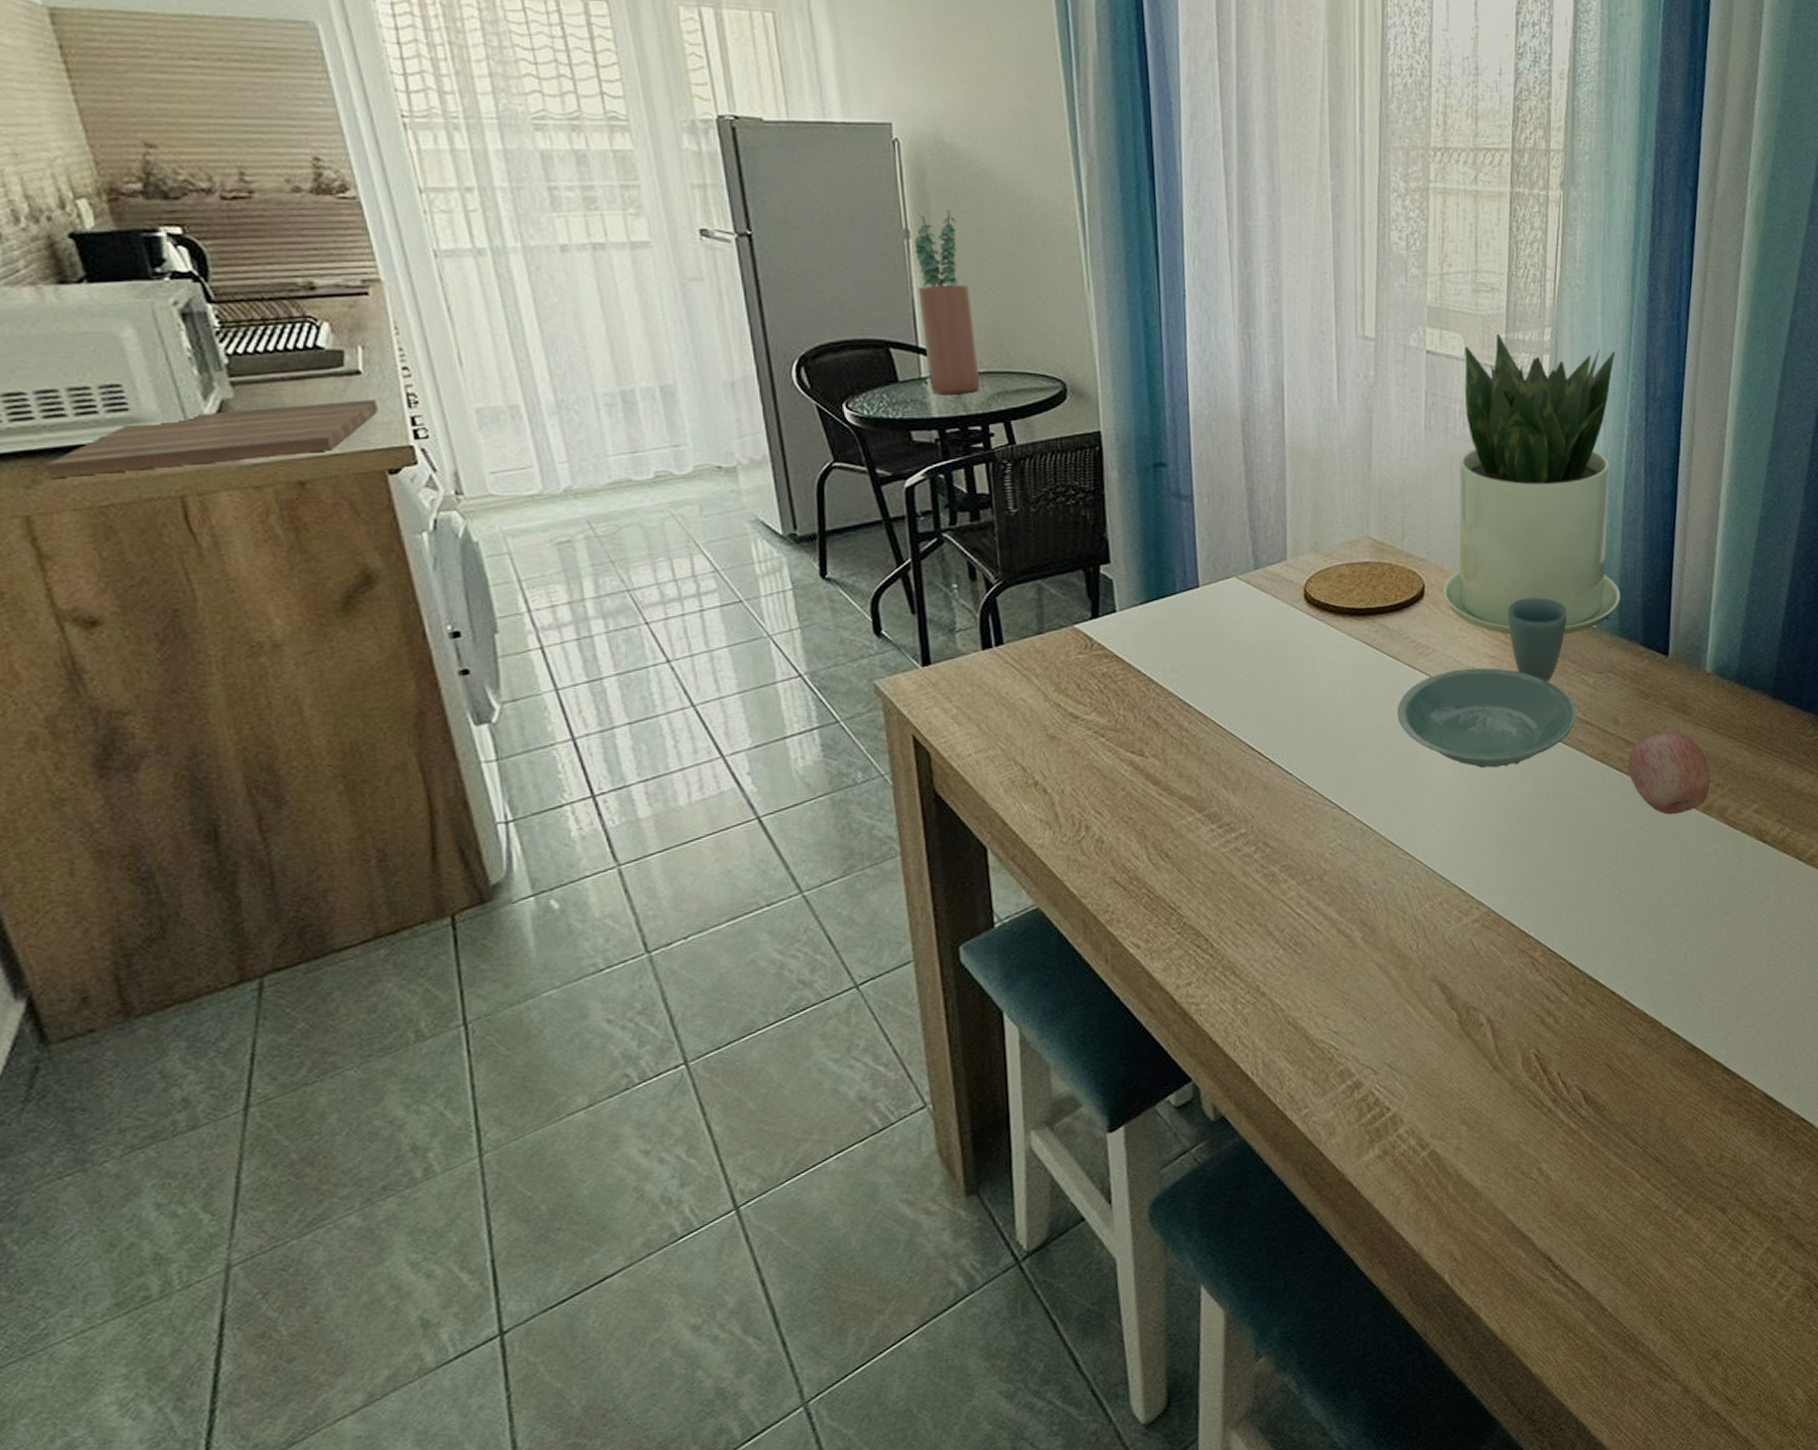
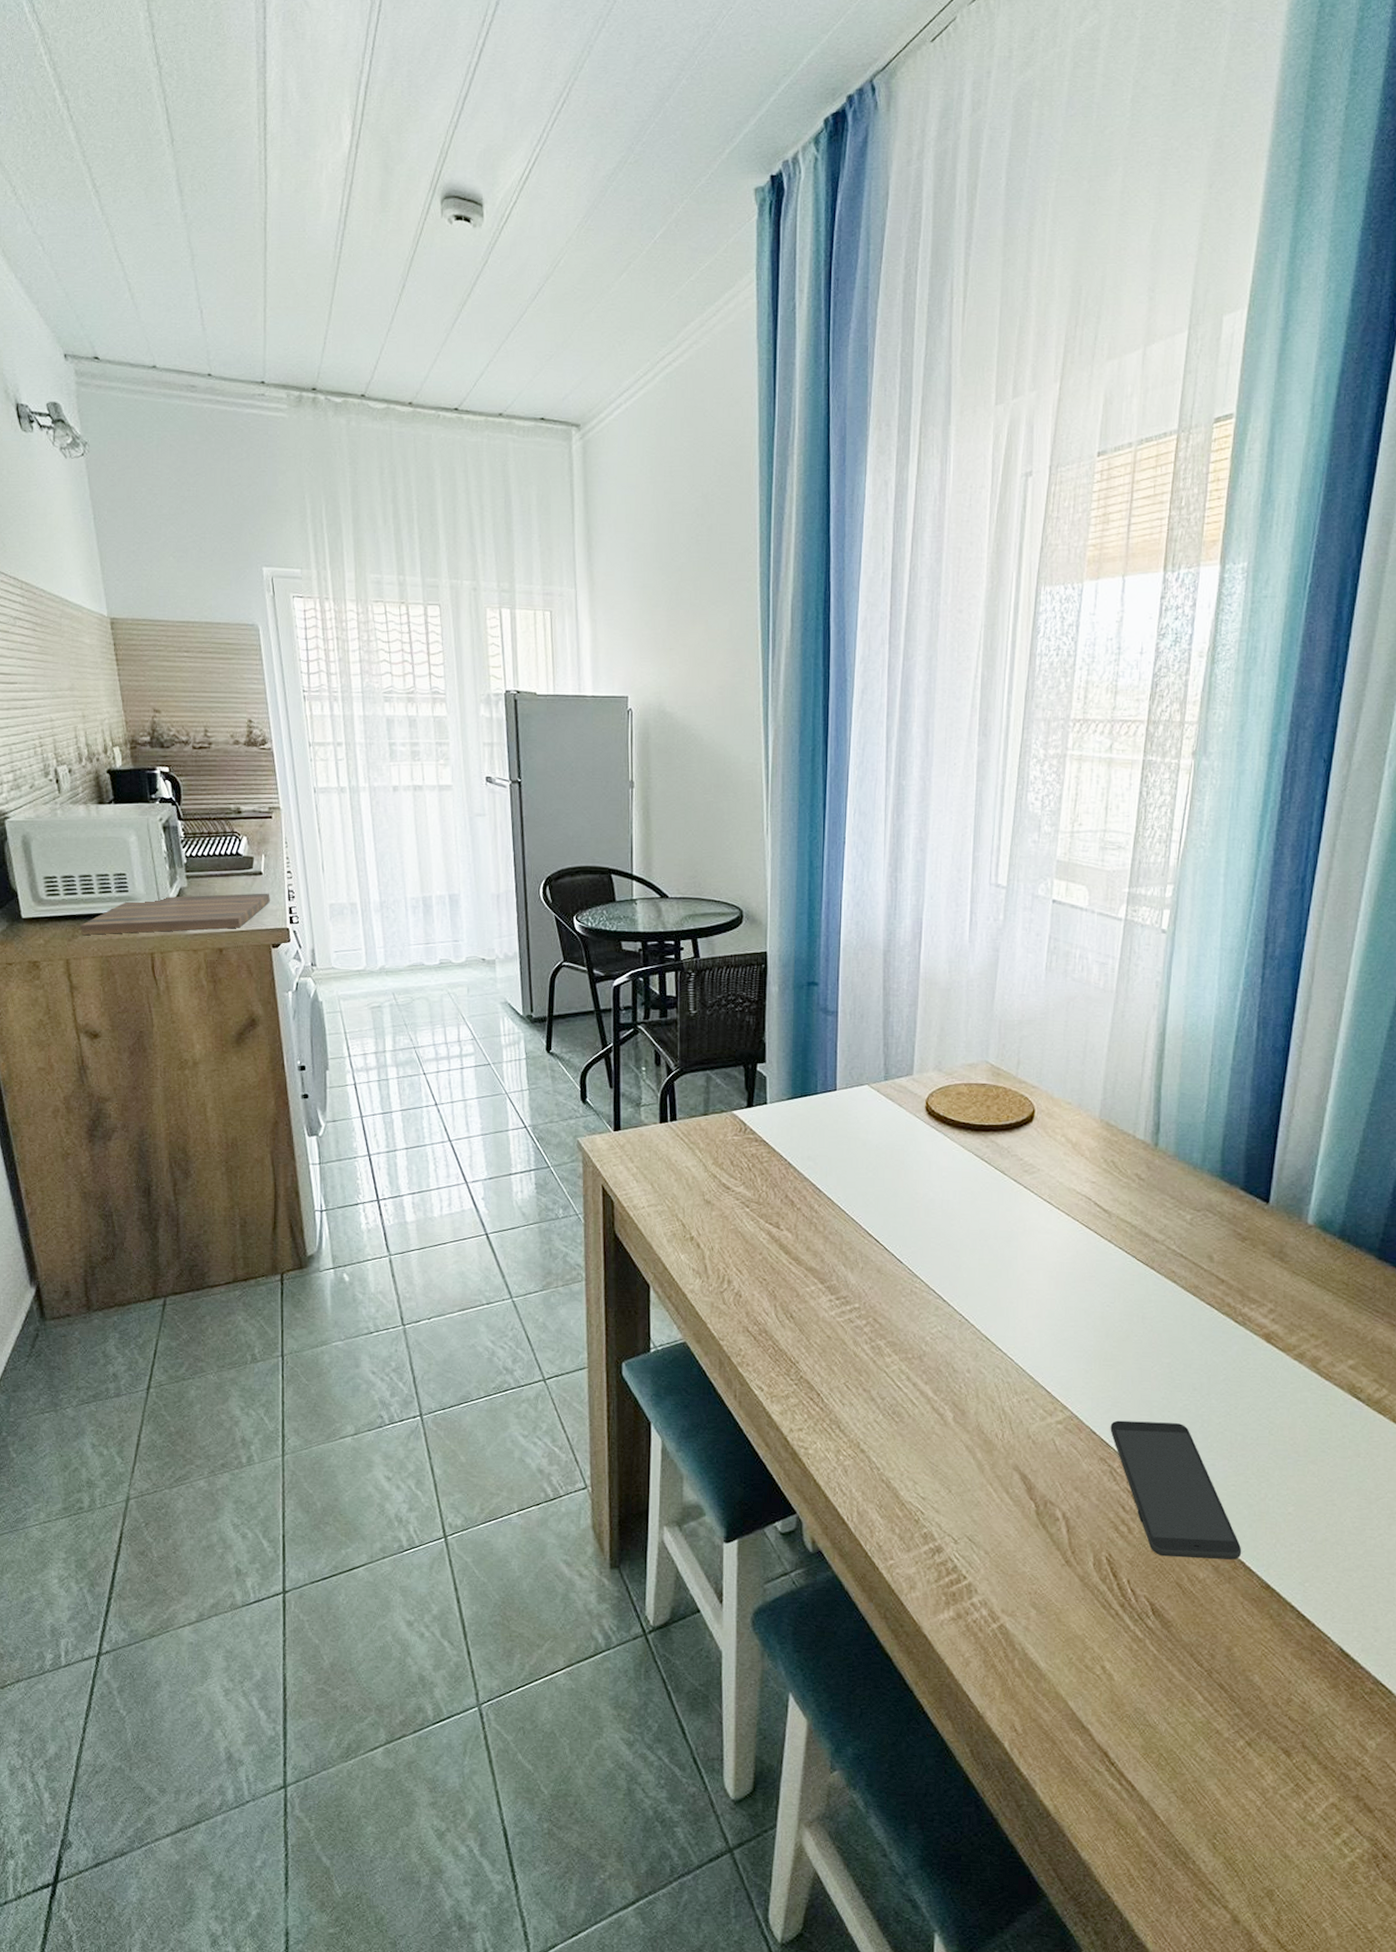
vase: present [914,210,981,396] -> none [636,766,677,915]
bowl: present [1397,668,1576,768] -> none [1000,1190,1170,1285]
planter: present [1442,333,1621,635] -> none [1051,888,1236,1171]
cup: present [1507,597,1568,682] -> none [1110,1132,1170,1212]
mobile phone: none [1528,898,1667,1041] -> present [1110,1420,1242,1560]
fruit: present [1628,731,1711,815] -> none [1219,1275,1305,1357]

